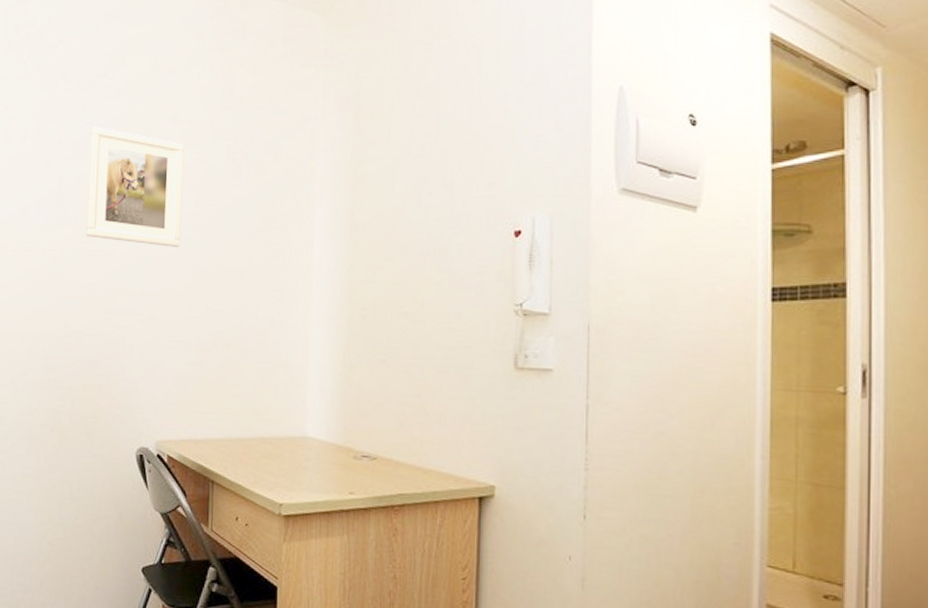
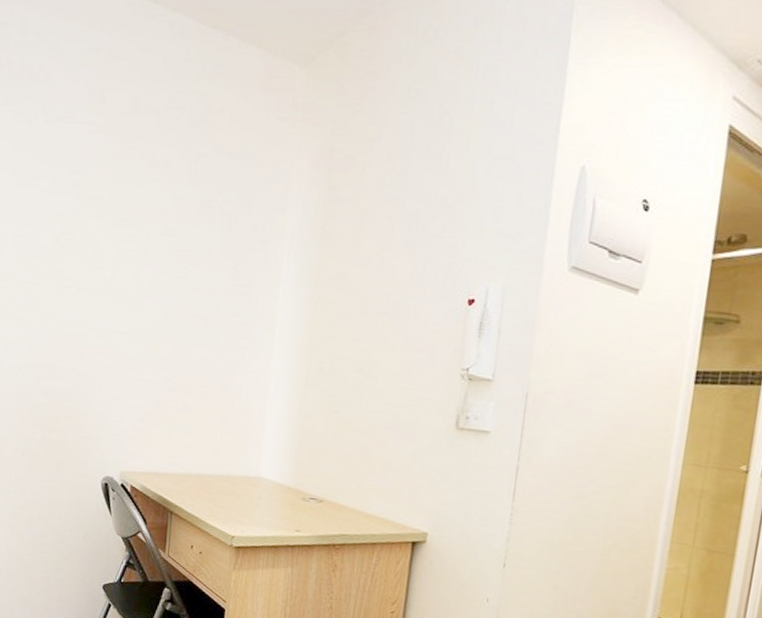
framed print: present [86,126,185,247] -> none [61,162,161,289]

